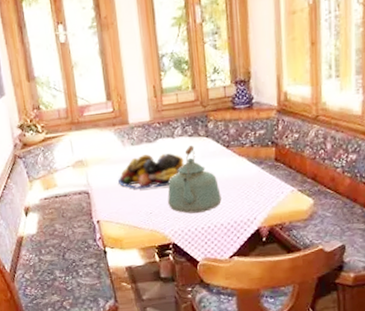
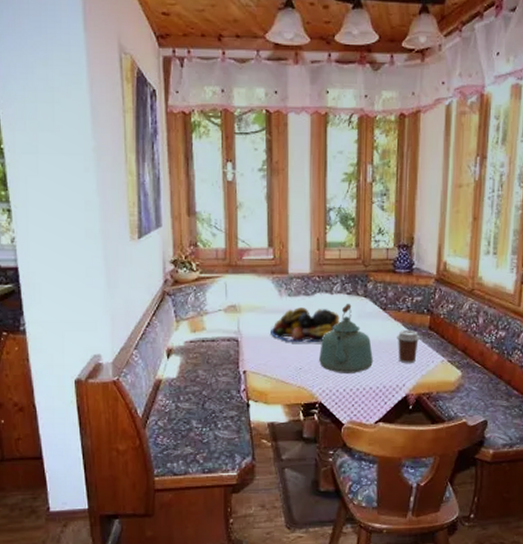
coffee cup: none [243,163,267,197] -> present [397,329,420,363]

